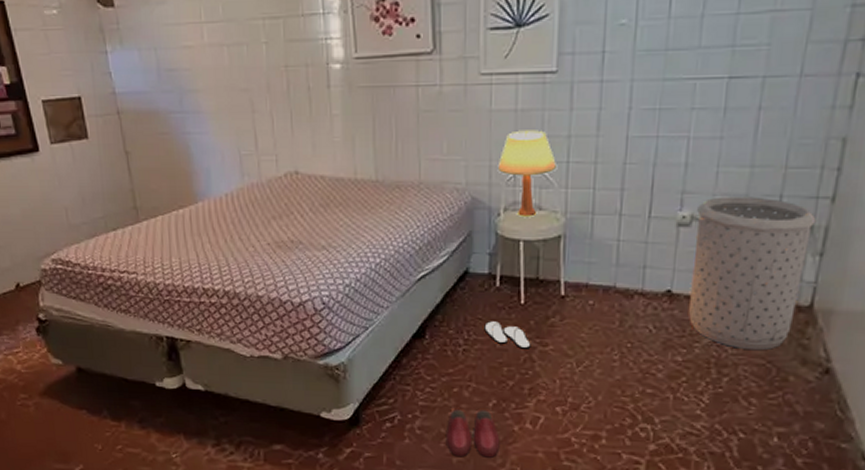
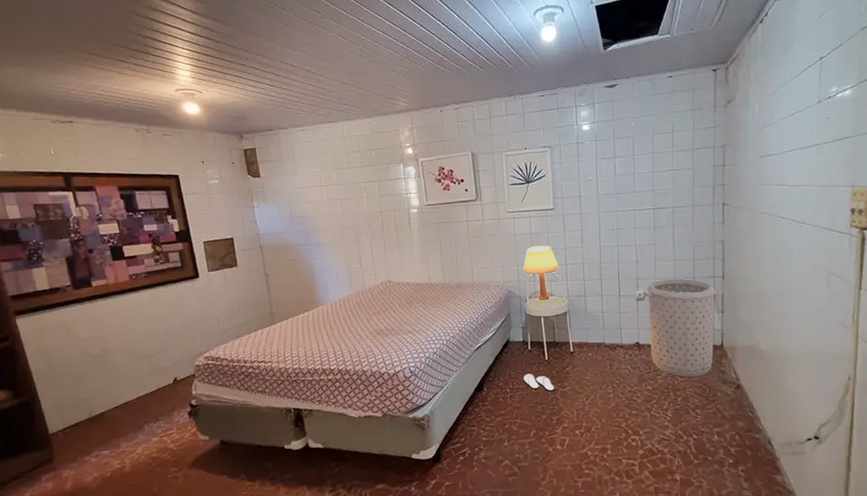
slippers: present [447,408,500,458] -> none [503,438,541,477]

